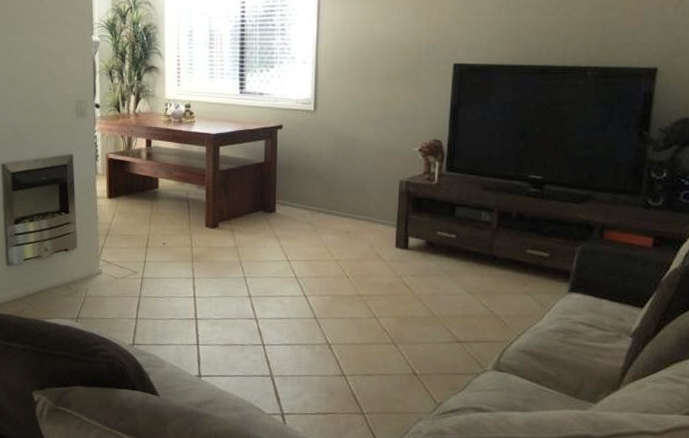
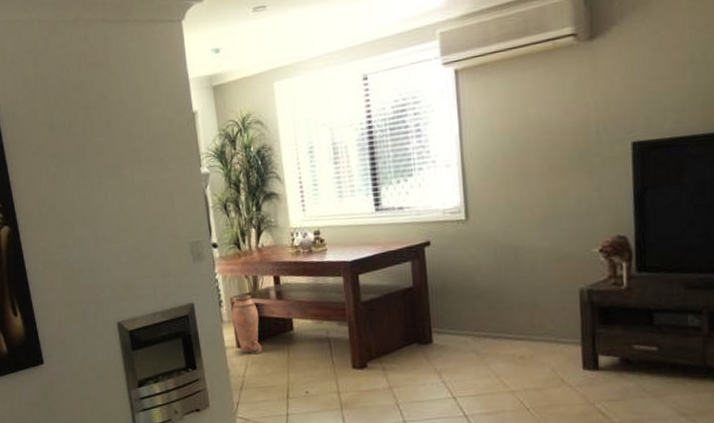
vase: none [106,153,130,205] -> present [231,295,262,354]

